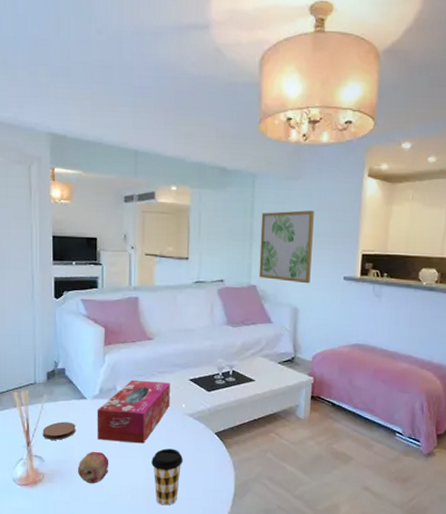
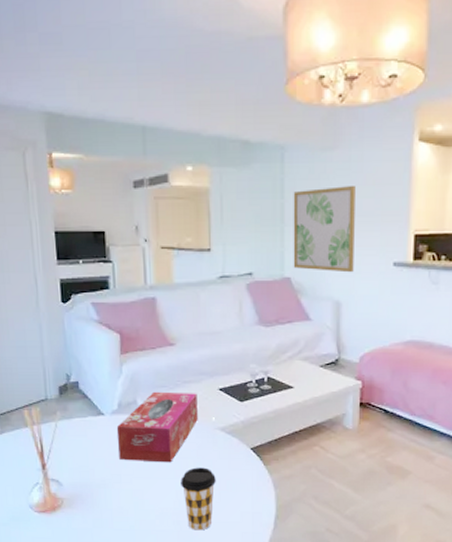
coaster: present [42,421,76,440] -> none [58,441,95,461]
fruit: present [77,452,109,484] -> none [99,474,134,509]

